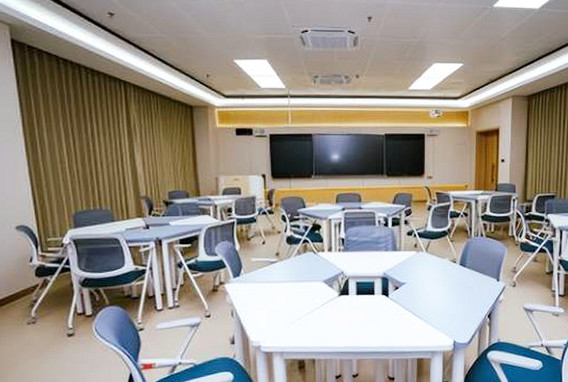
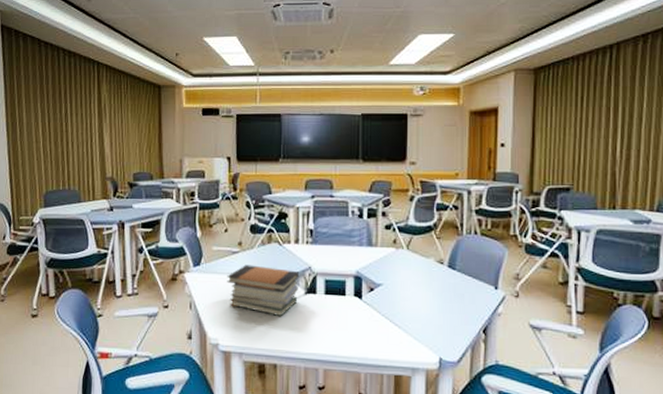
book stack: none [266,273,334,318] -> present [227,264,300,317]

